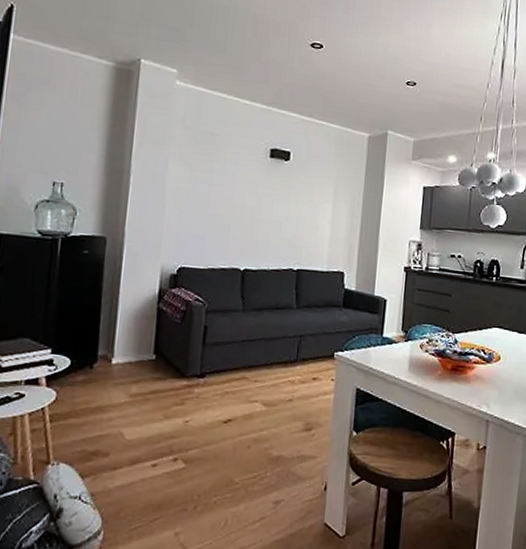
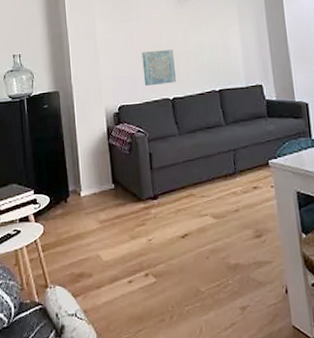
wall art: none [214,210,255,253] -> present [141,50,177,87]

